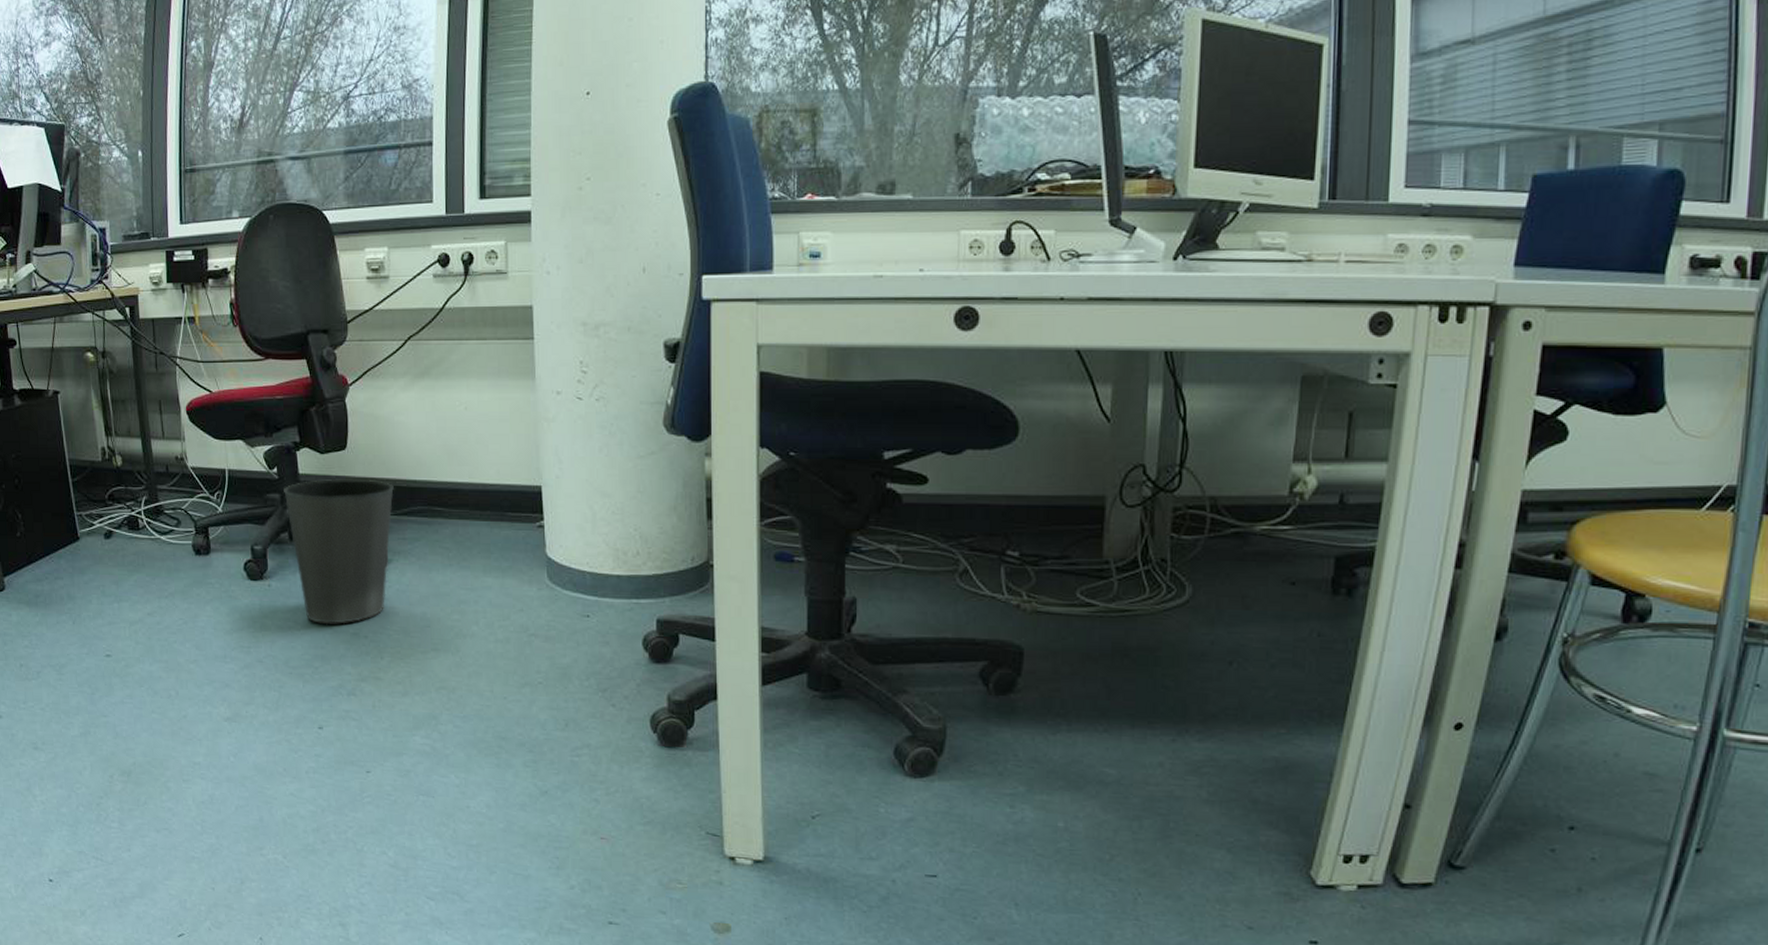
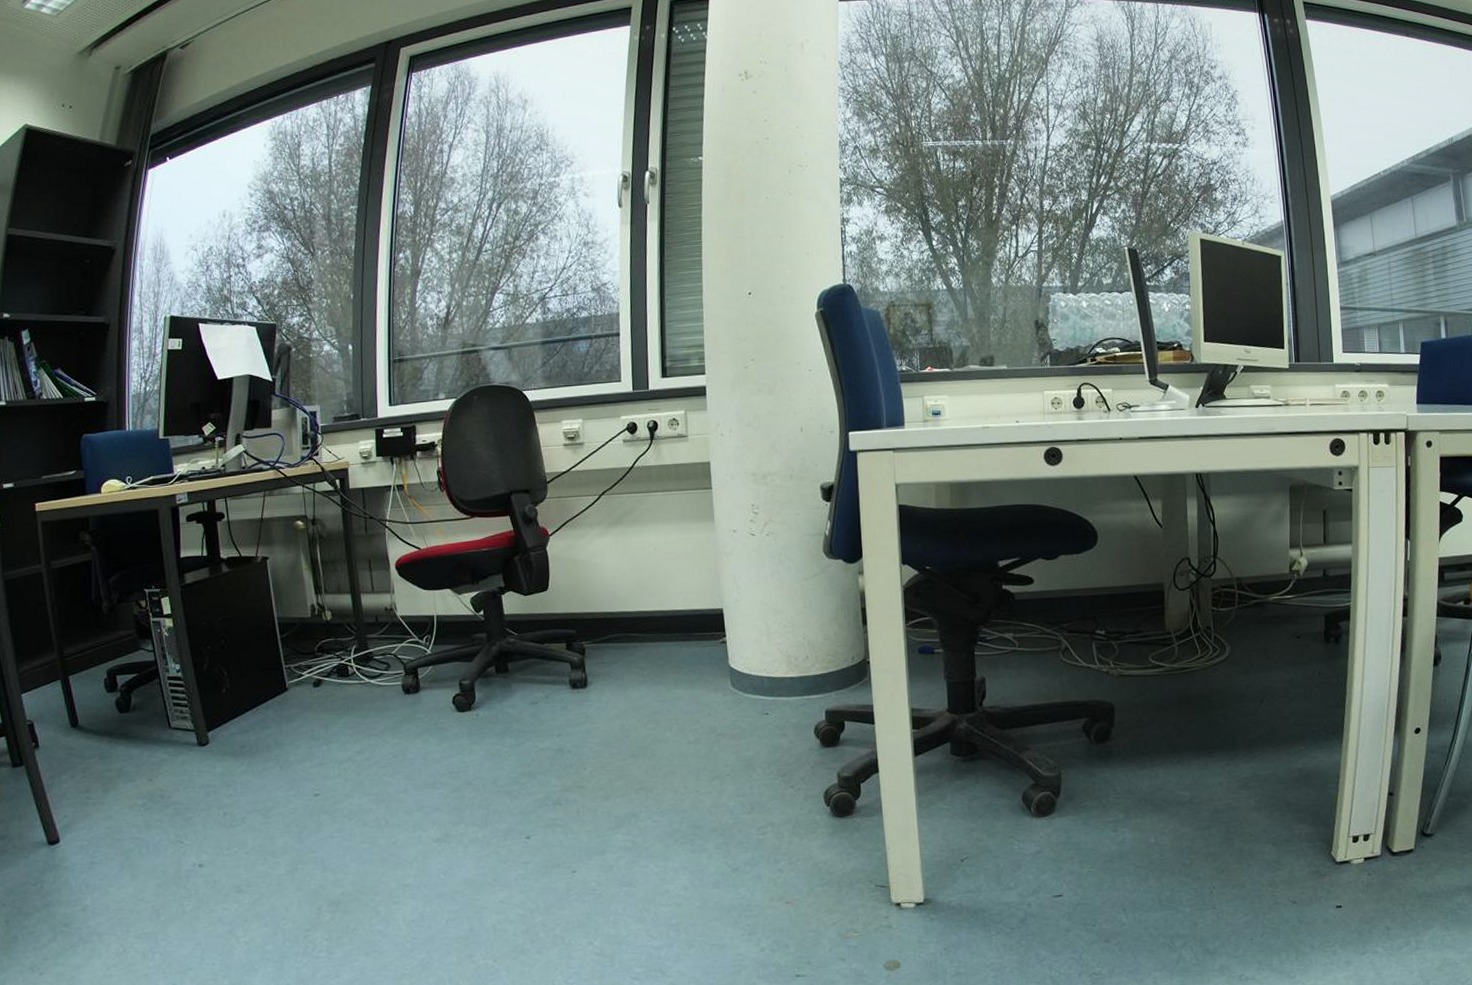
waste basket: present [284,479,394,625] -> none [490,614,592,745]

